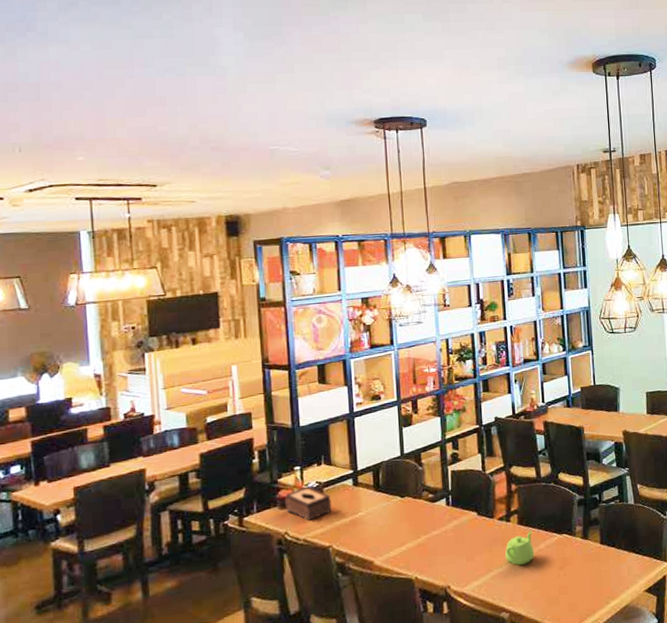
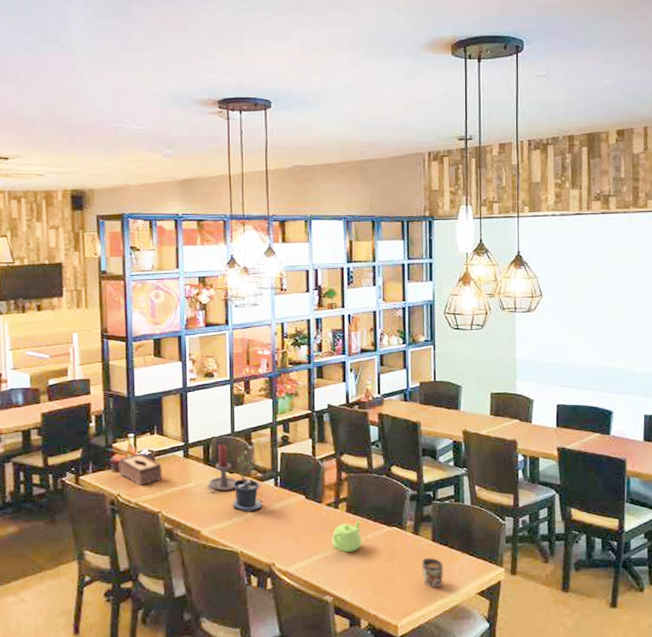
candle holder: none [379,468,408,518] -> present [208,445,237,491]
potted plant: none [404,473,436,537] -> present [232,451,263,512]
mug: none [592,560,613,591] -> present [422,557,443,588]

